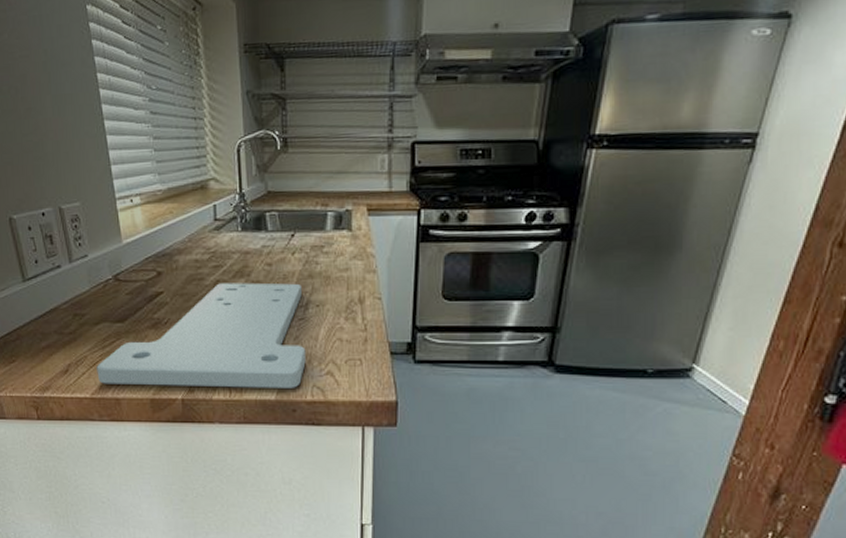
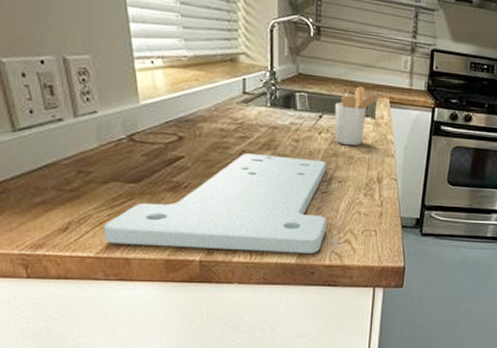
utensil holder: none [307,197,359,265] -> present [335,86,383,146]

